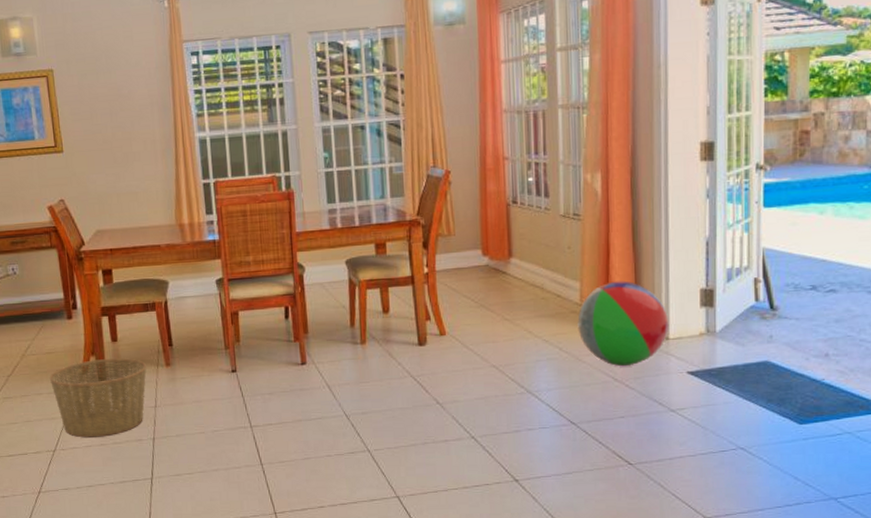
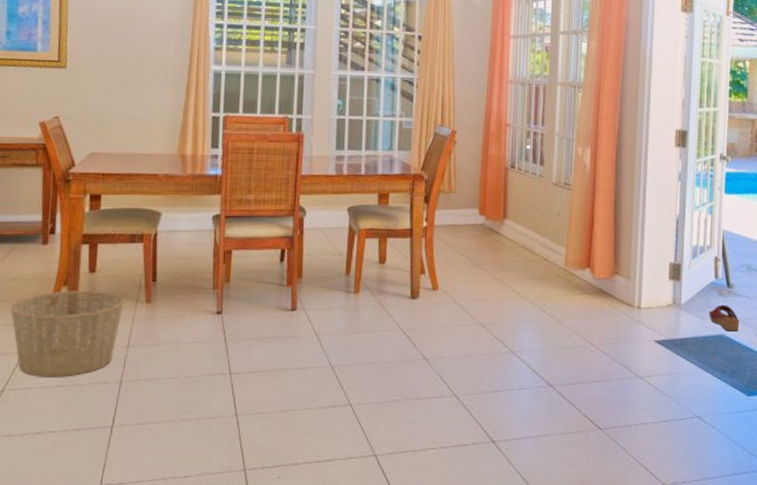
beach ball: present [577,281,670,367] -> none [561,249,642,332]
sandal: none [748,329,787,358] -> present [708,304,740,332]

